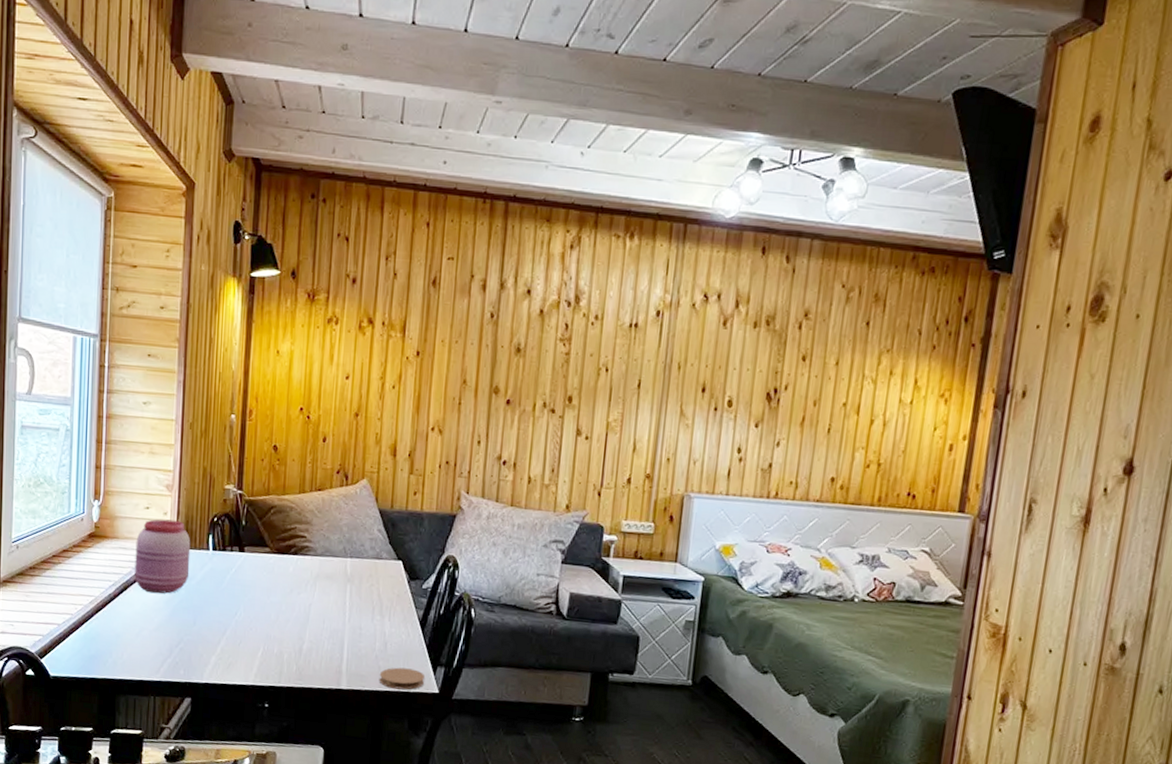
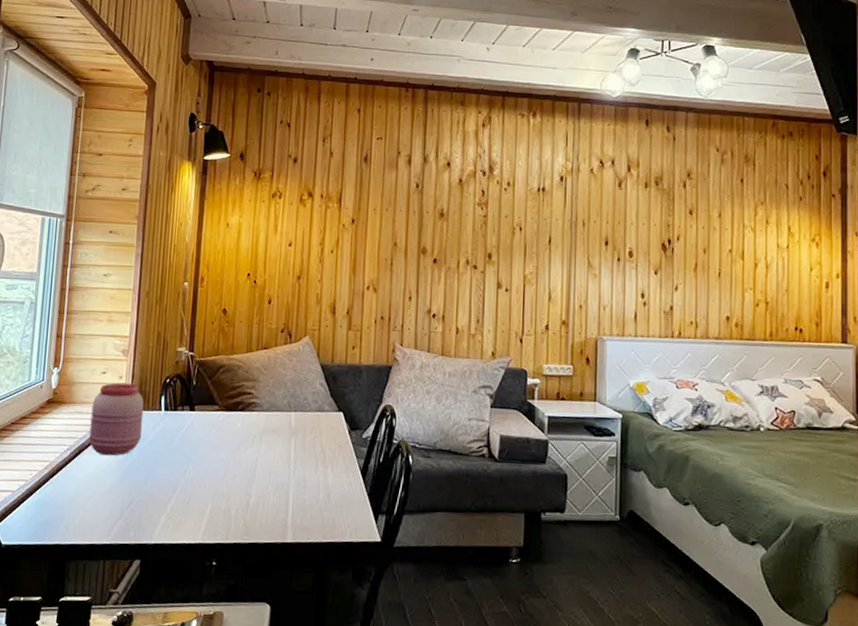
coaster: present [379,667,425,690] -> none [323,517,368,540]

